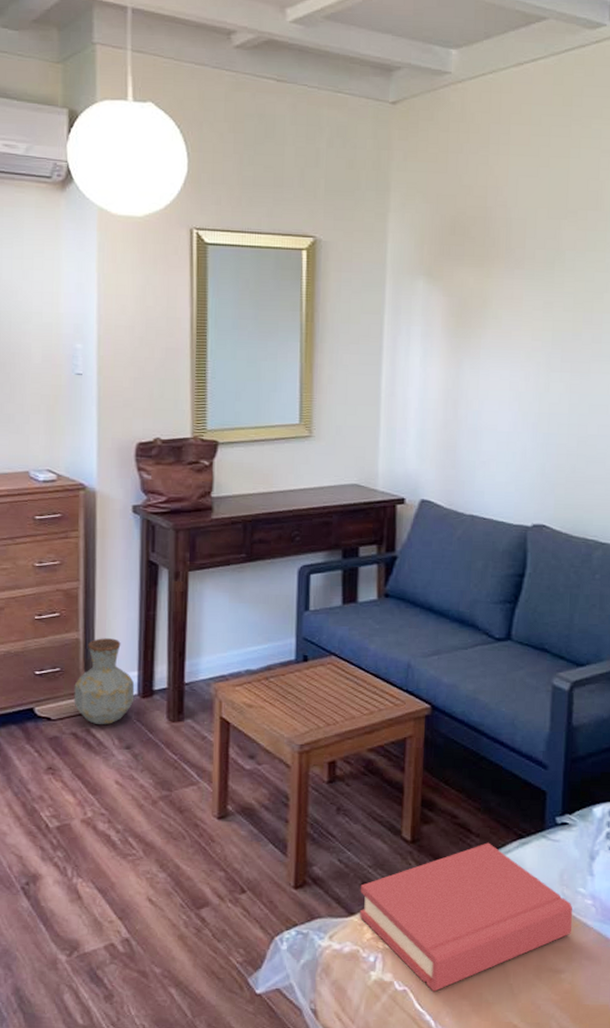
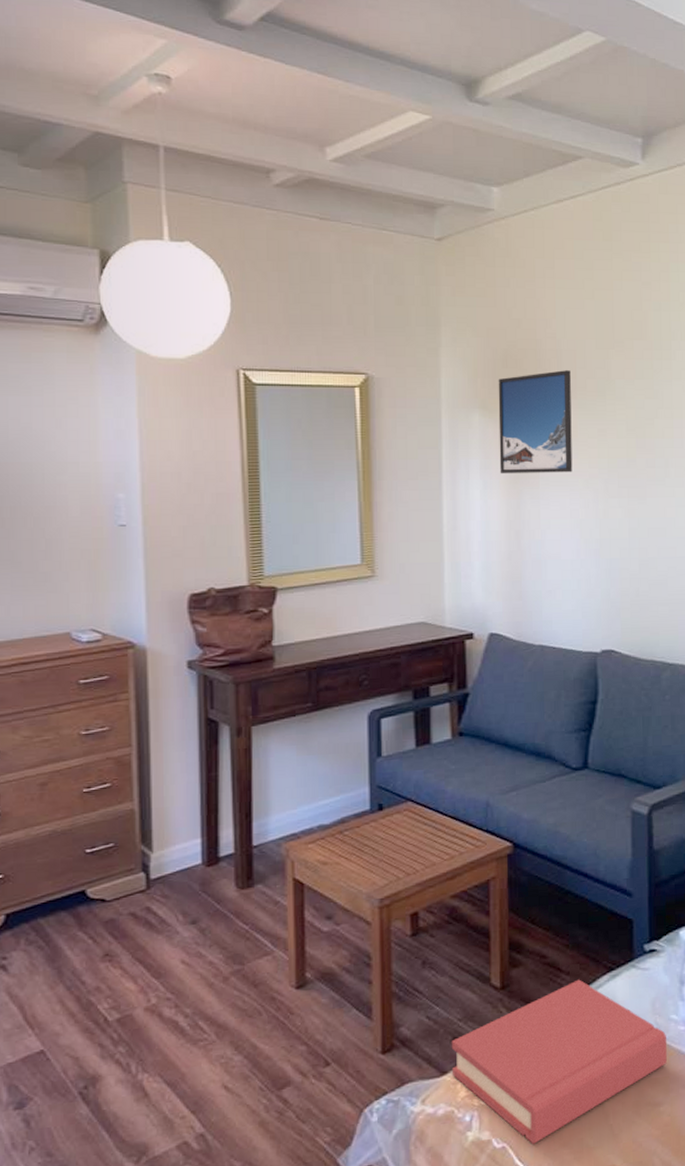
vase: present [74,638,135,725] -> none [130,805,199,902]
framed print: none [441,239,520,344] -> present [498,370,573,474]

